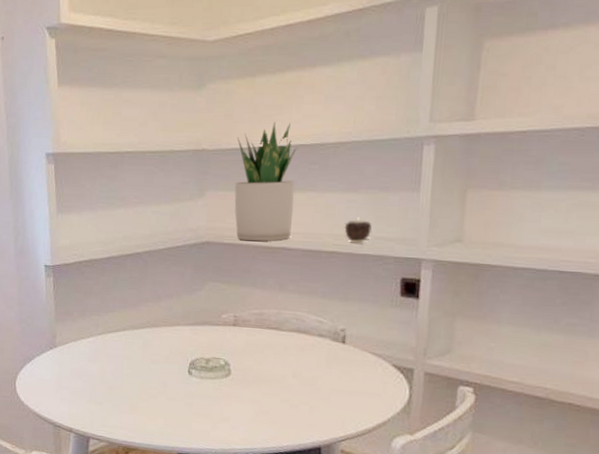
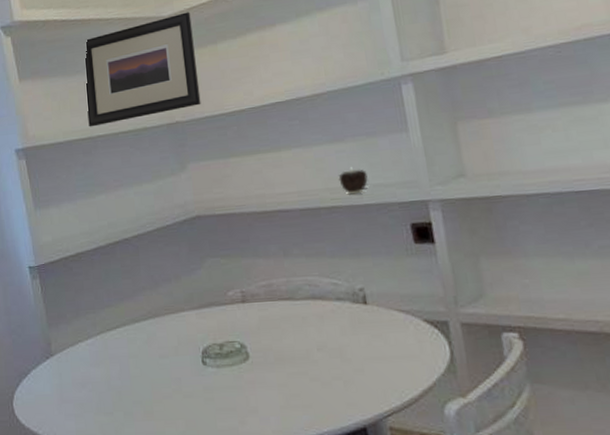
picture frame: none [119,40,235,142] -> present [85,12,201,127]
planter: present [234,121,297,242] -> none [210,83,284,210]

